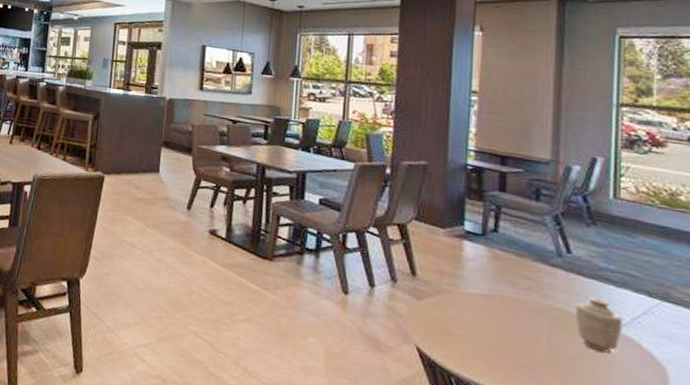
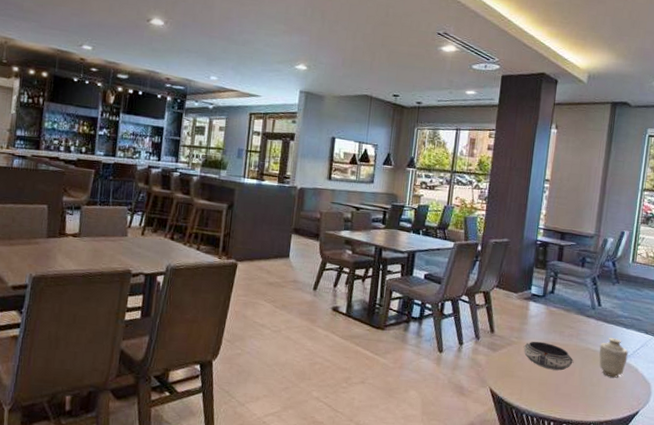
bowl: none [459,291,537,335] -> present [523,341,574,371]

